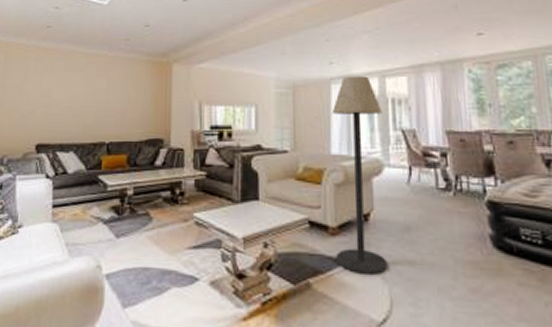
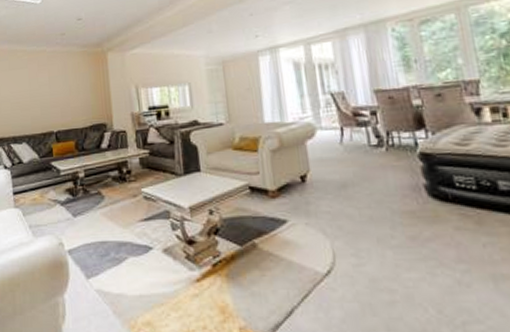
floor lamp: present [331,76,389,275] -> none [261,45,329,231]

